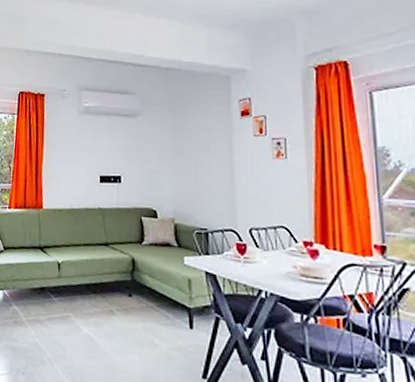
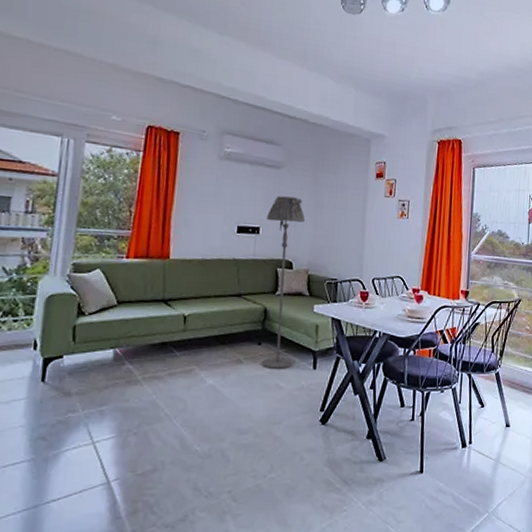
floor lamp: none [127,144,167,325] -> present [262,196,306,370]

